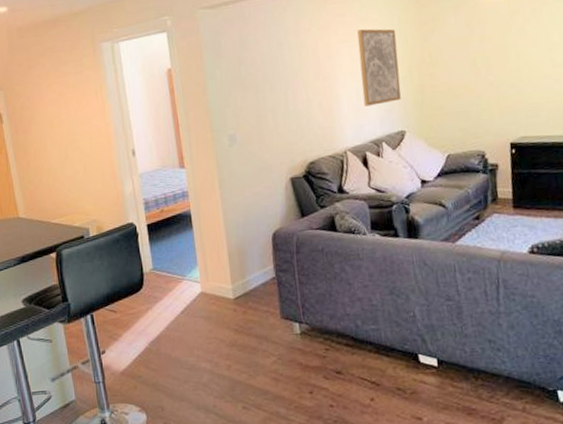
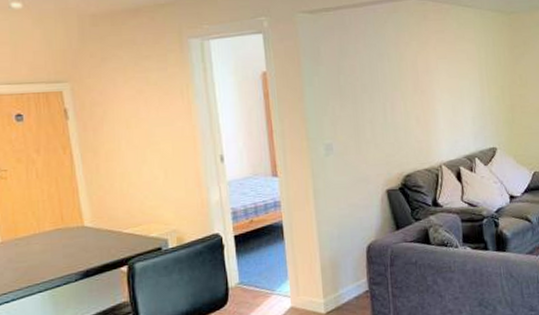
wall art: present [357,29,401,107] -> none [455,47,494,122]

